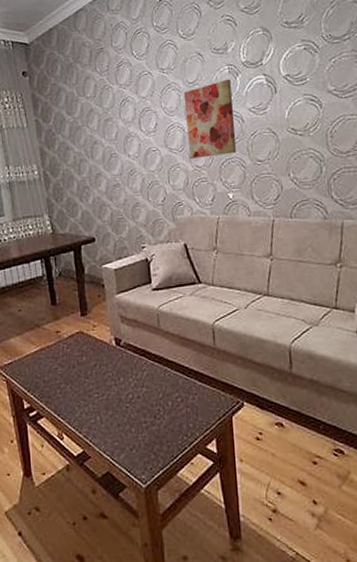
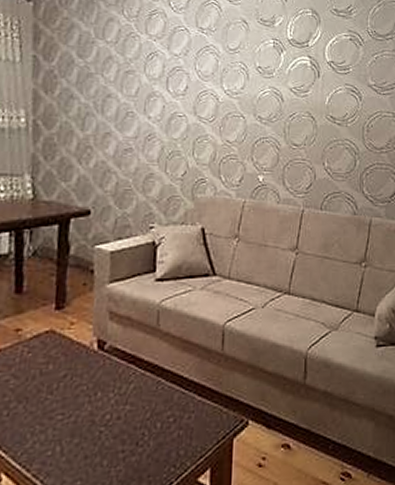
wall art: present [183,79,237,159] -> none [220,53,275,134]

